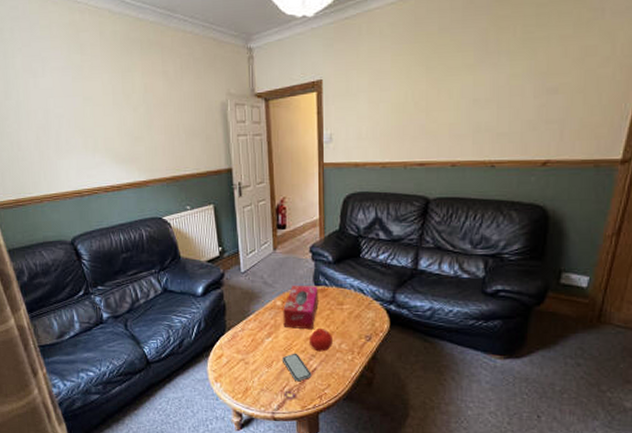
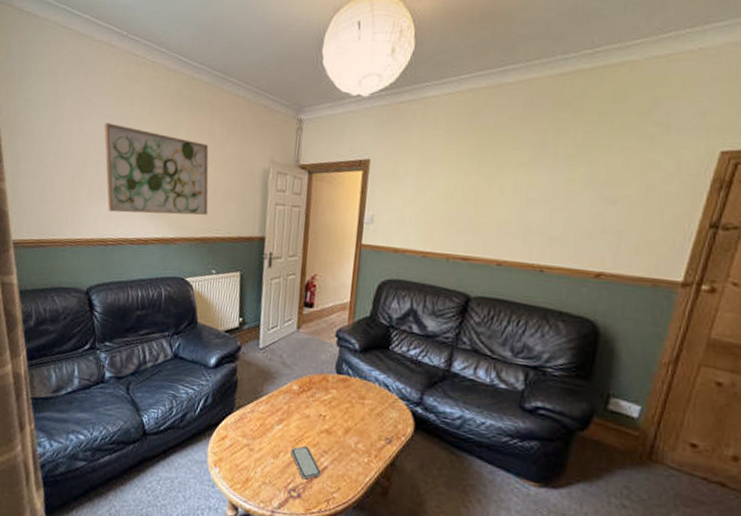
wall art: none [58,75,174,163] -> present [104,122,209,216]
tissue box: present [283,285,319,330] -> none [297,369,340,423]
fruit: present [308,329,332,352] -> none [322,422,349,449]

